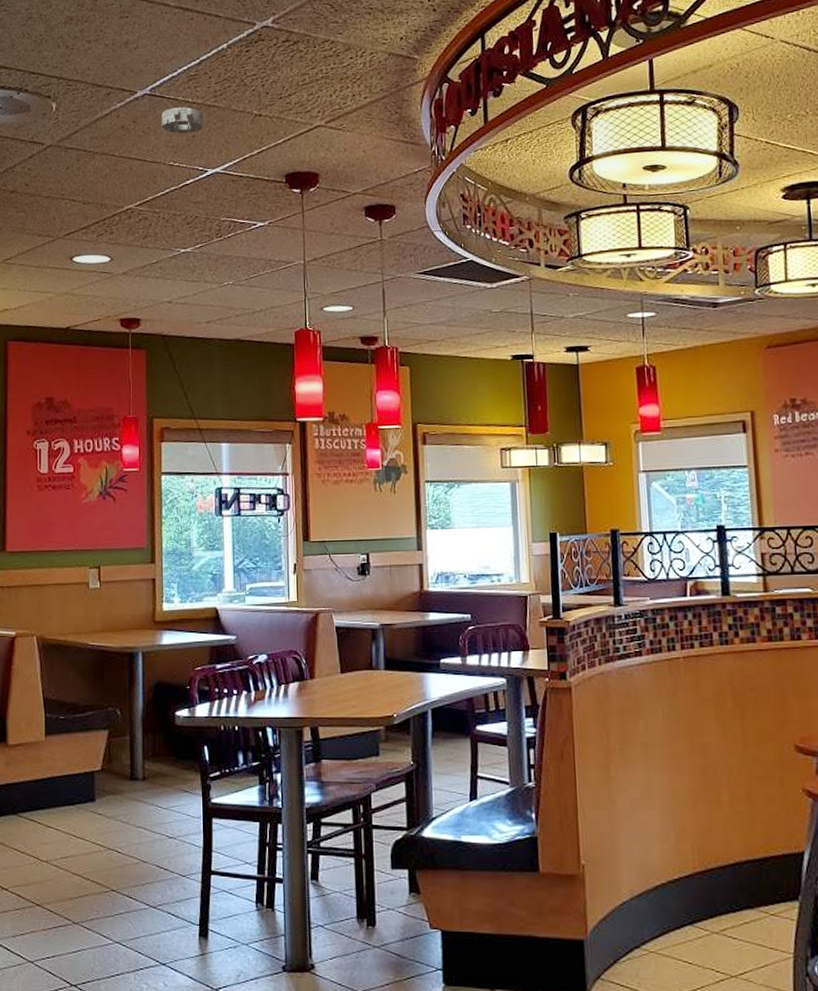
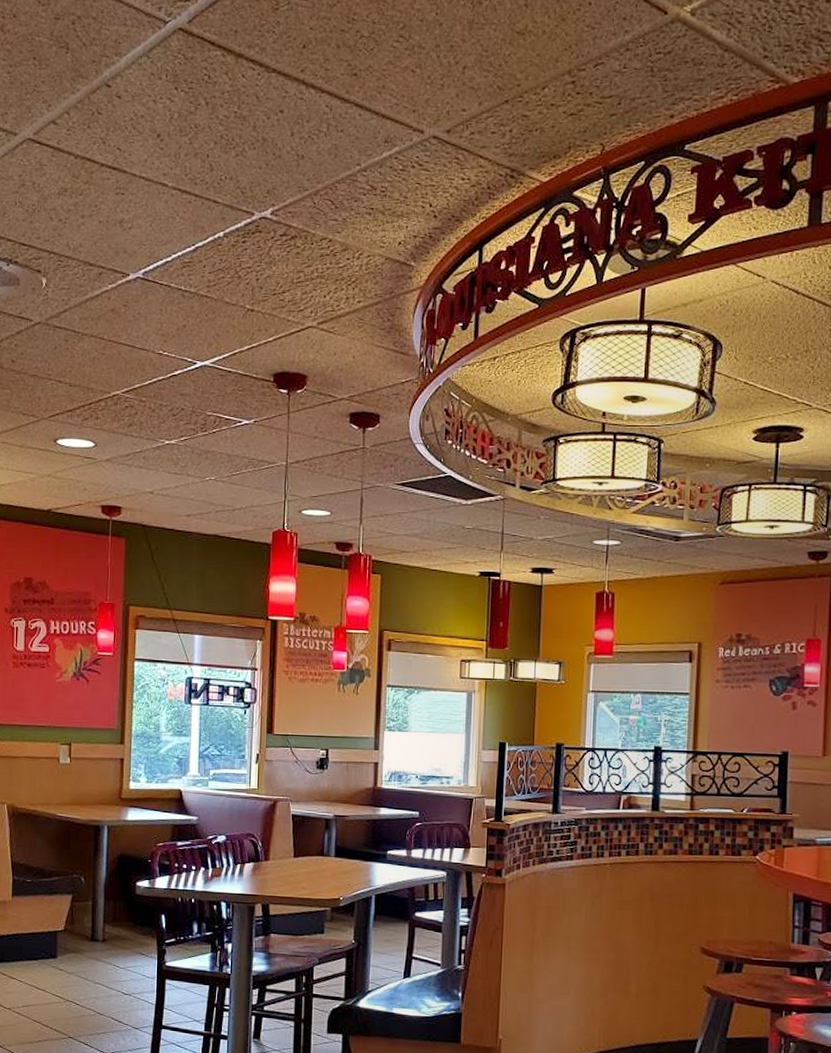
smoke detector: present [161,107,204,134] -> none [153,294,196,322]

